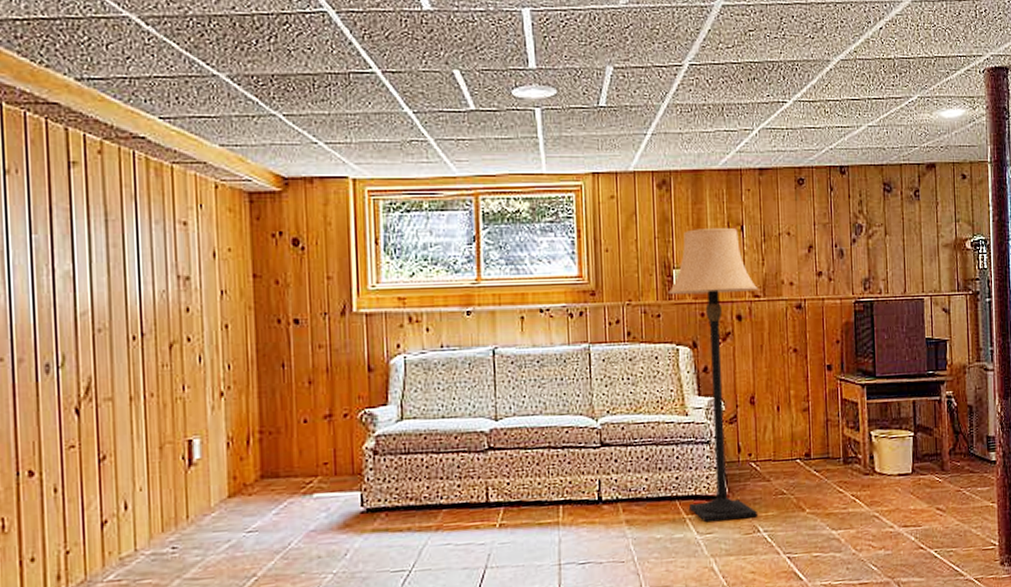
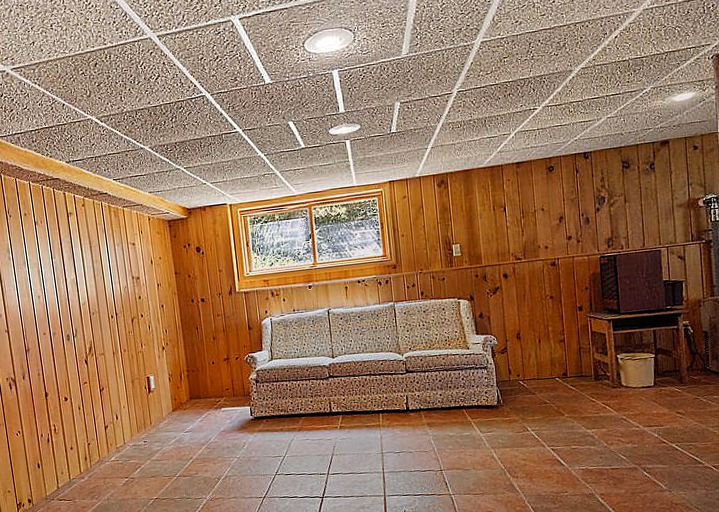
lamp: present [668,227,759,523] -> none [450,210,527,425]

